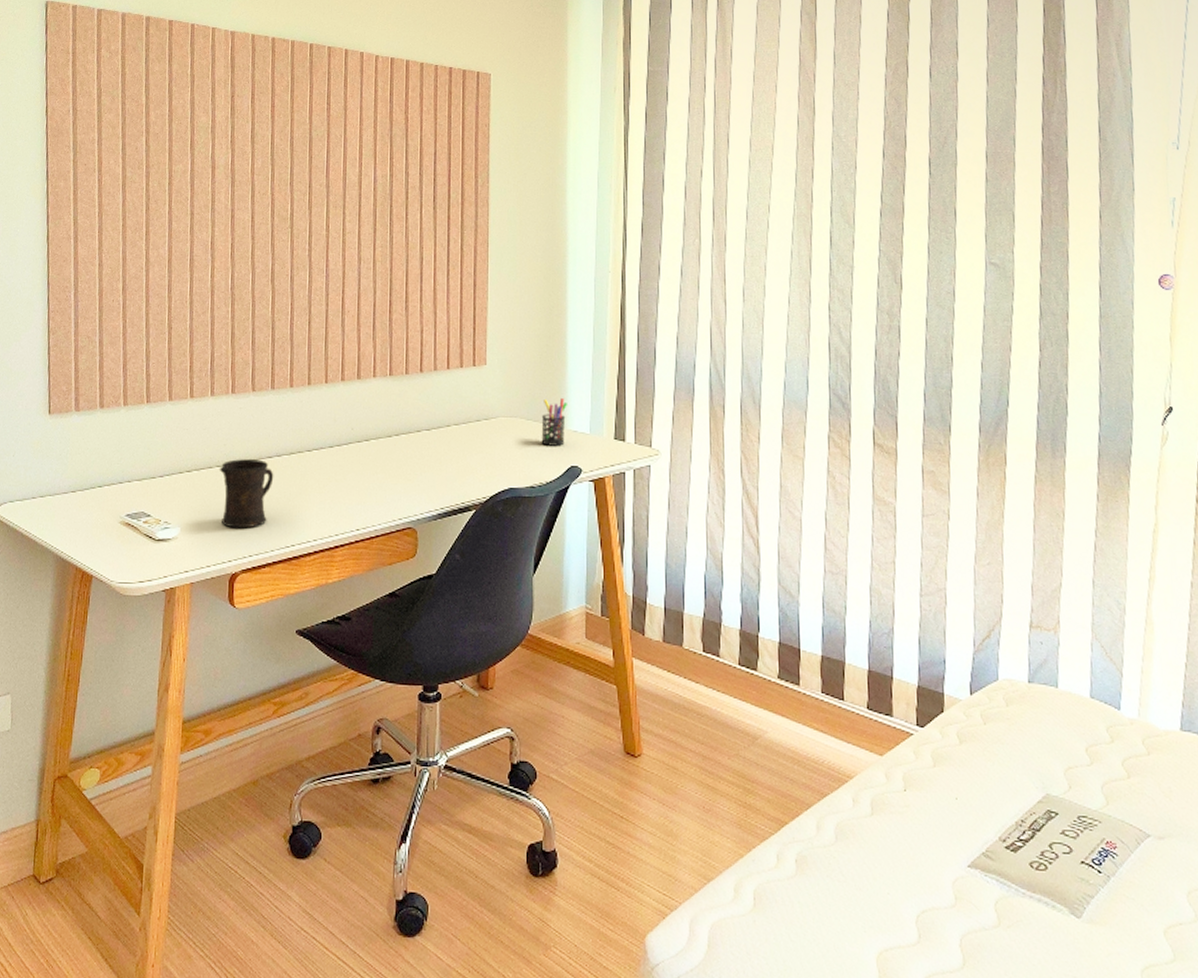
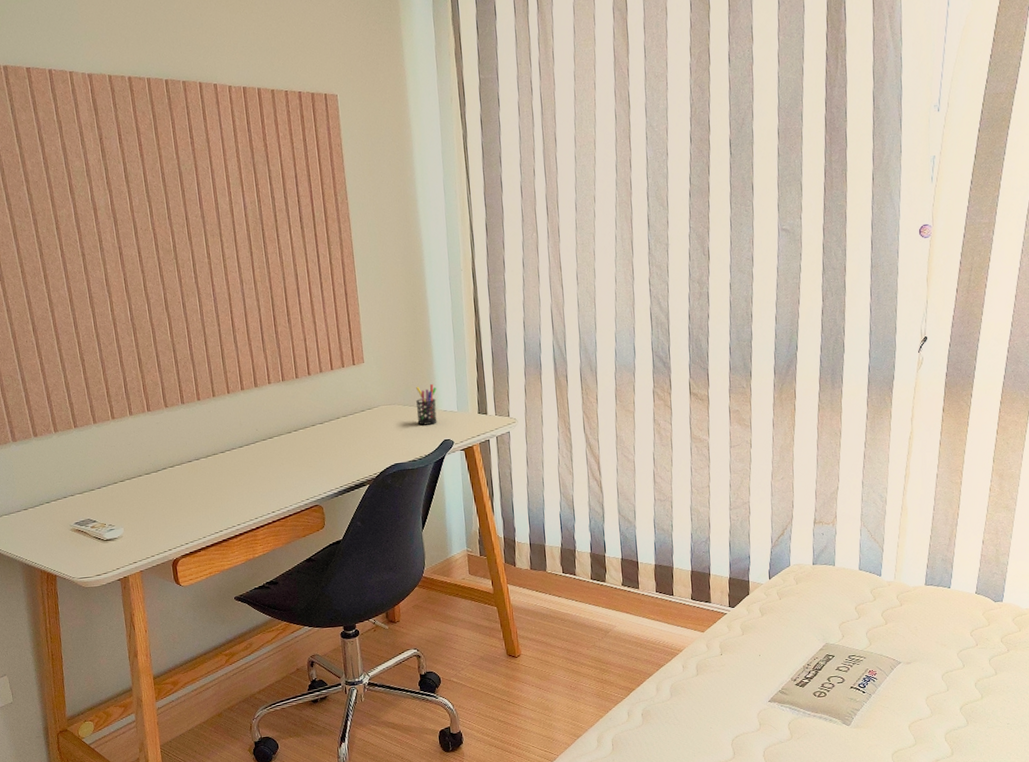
mug: present [219,459,274,529] -> none [147,464,196,523]

